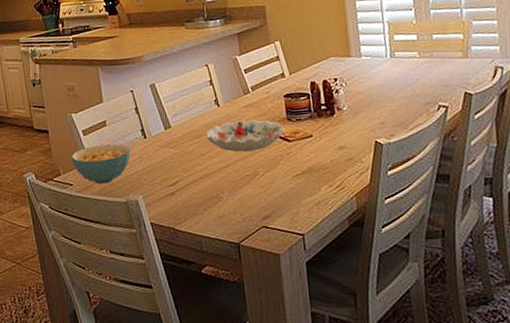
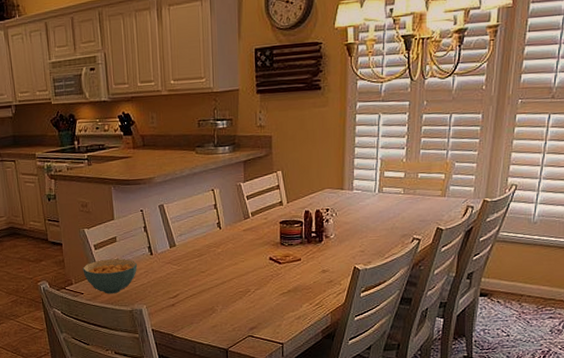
decorative bowl: present [205,119,285,152] -> none [207,242,277,271]

